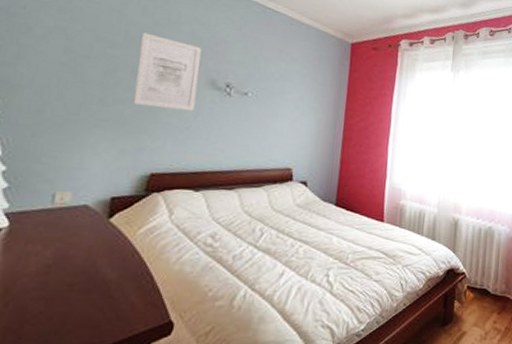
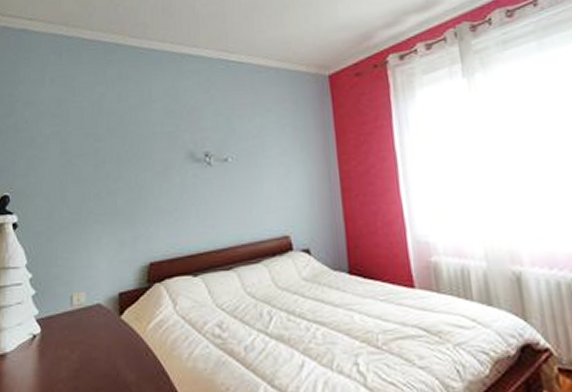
wall art: present [132,32,202,112] -> none [121,118,178,194]

